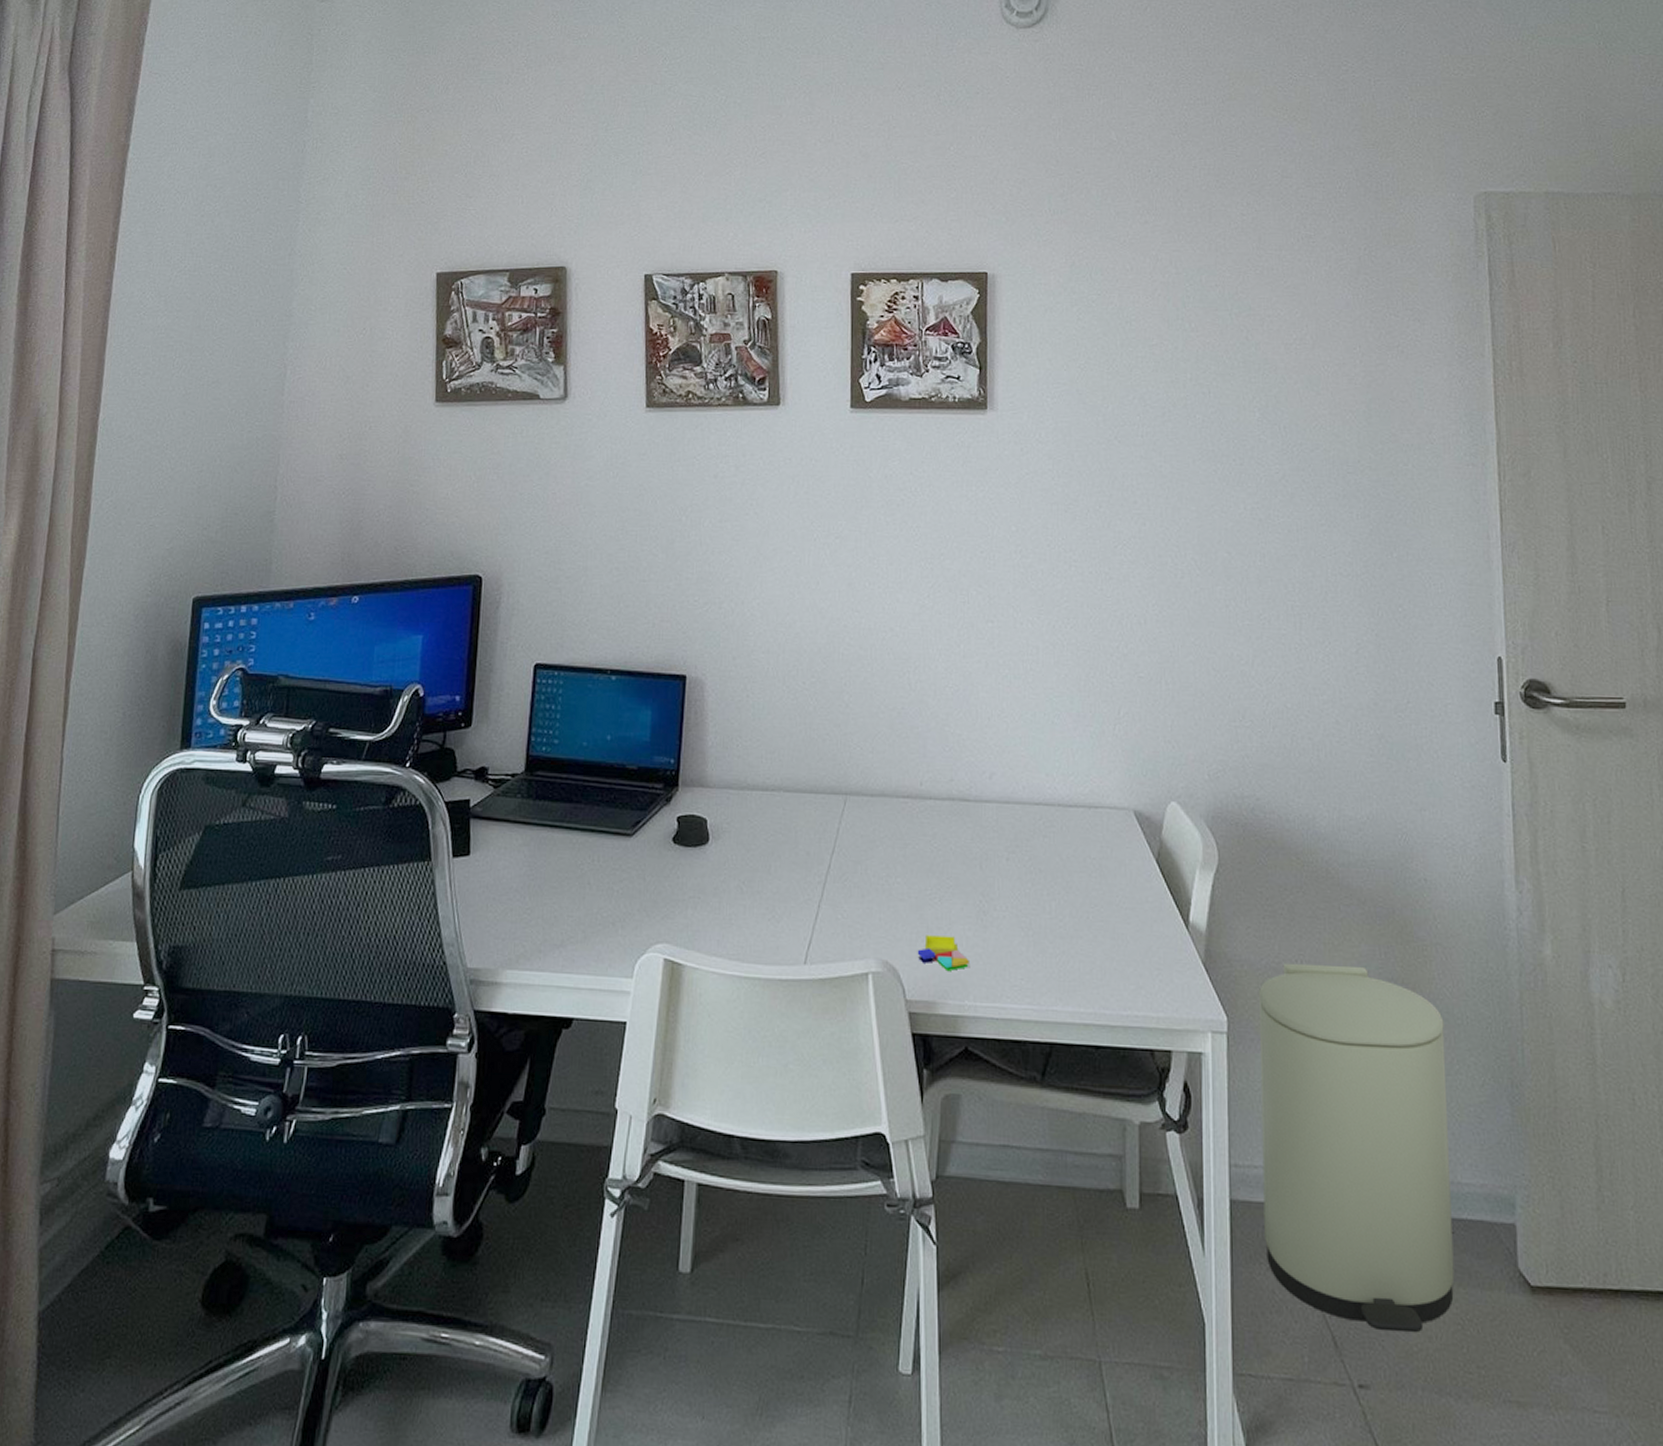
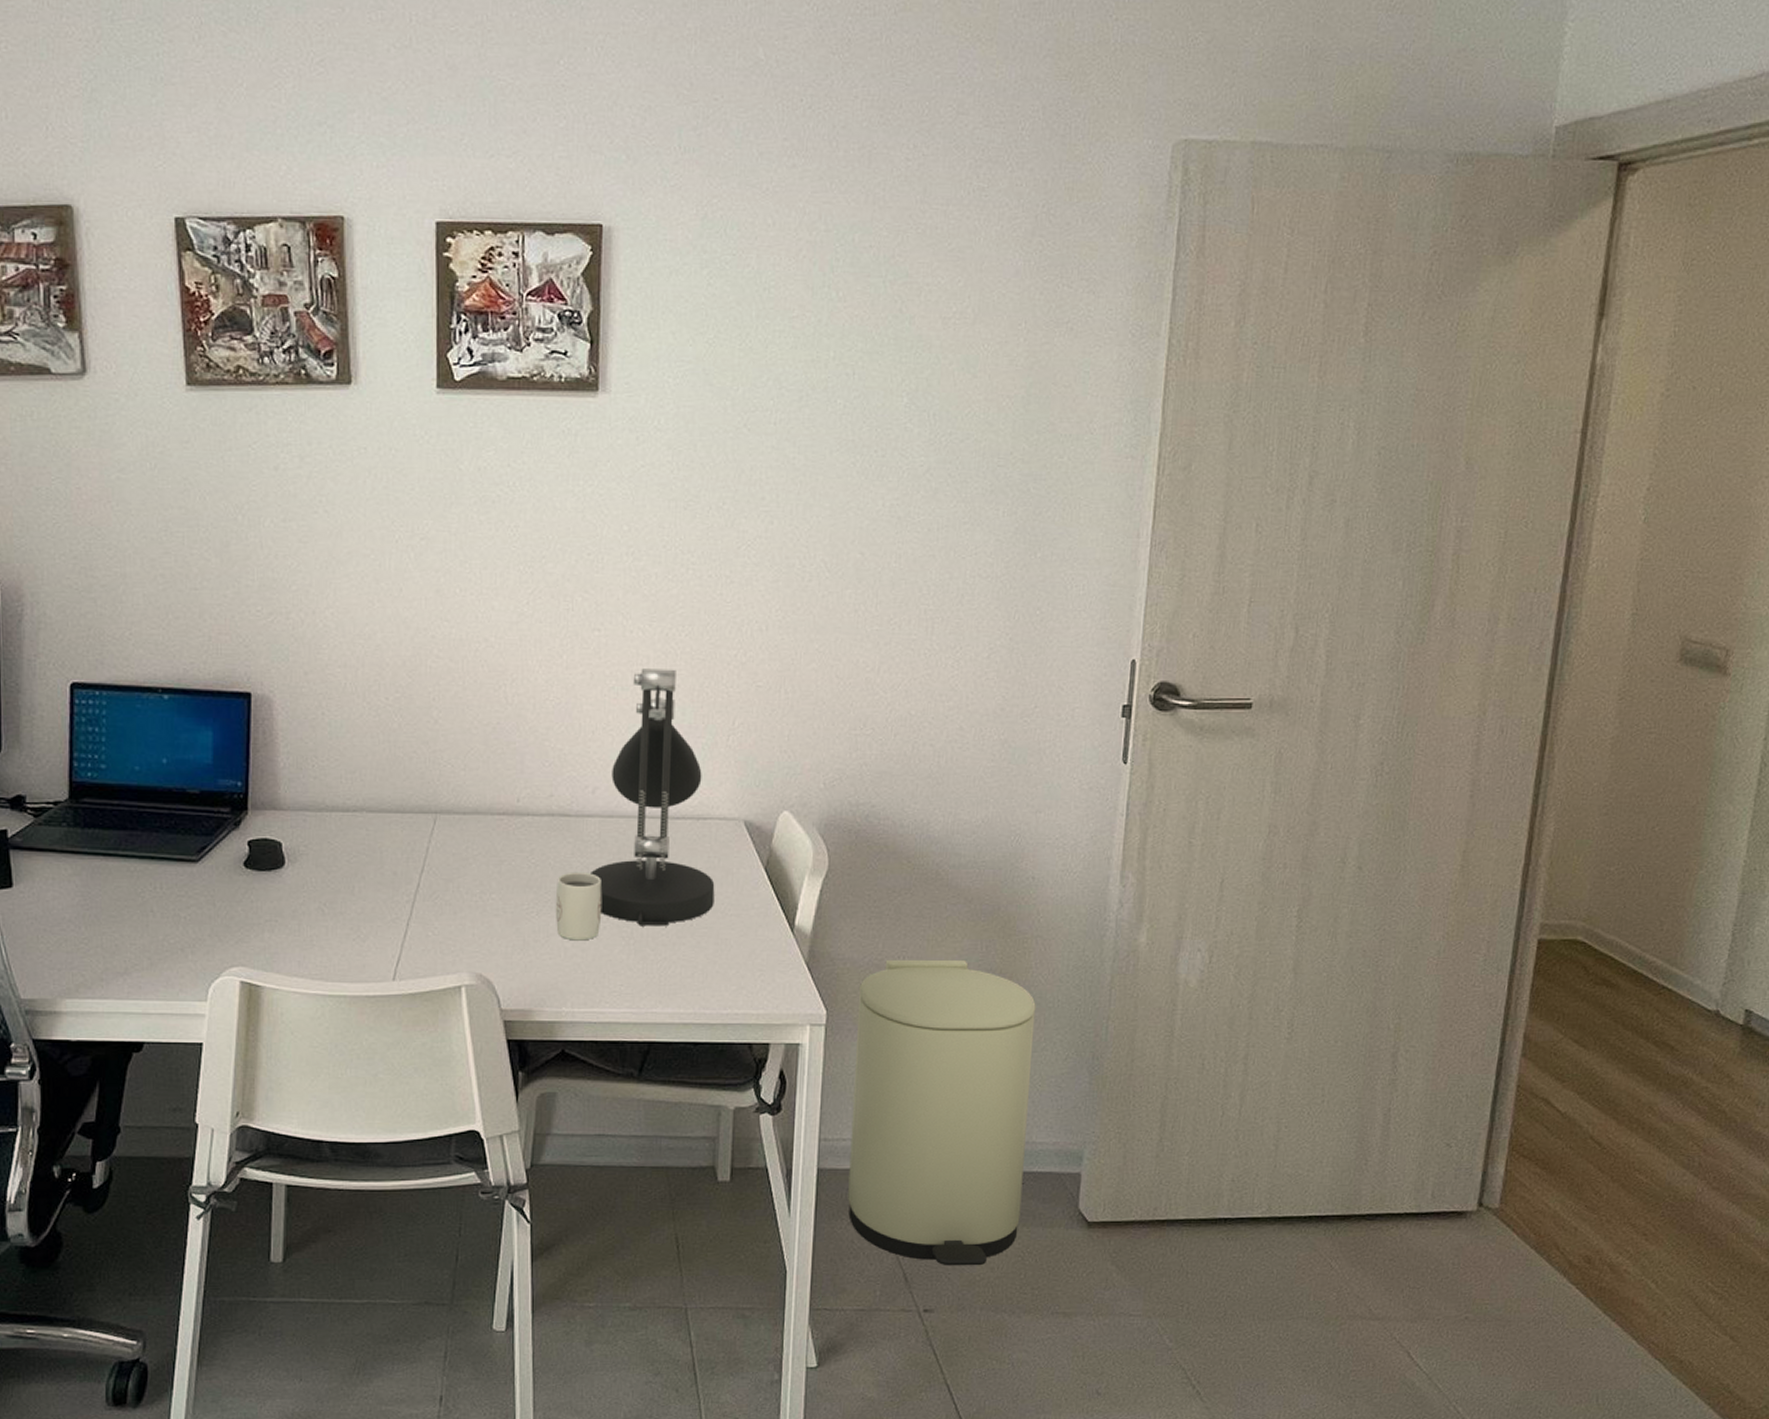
sticky notes: present [917,935,969,972] -> none [513,948,567,981]
mug: none [956,857,1001,930] -> present [555,872,603,941]
desk lamp: none [988,658,1109,918] -> present [589,668,715,926]

